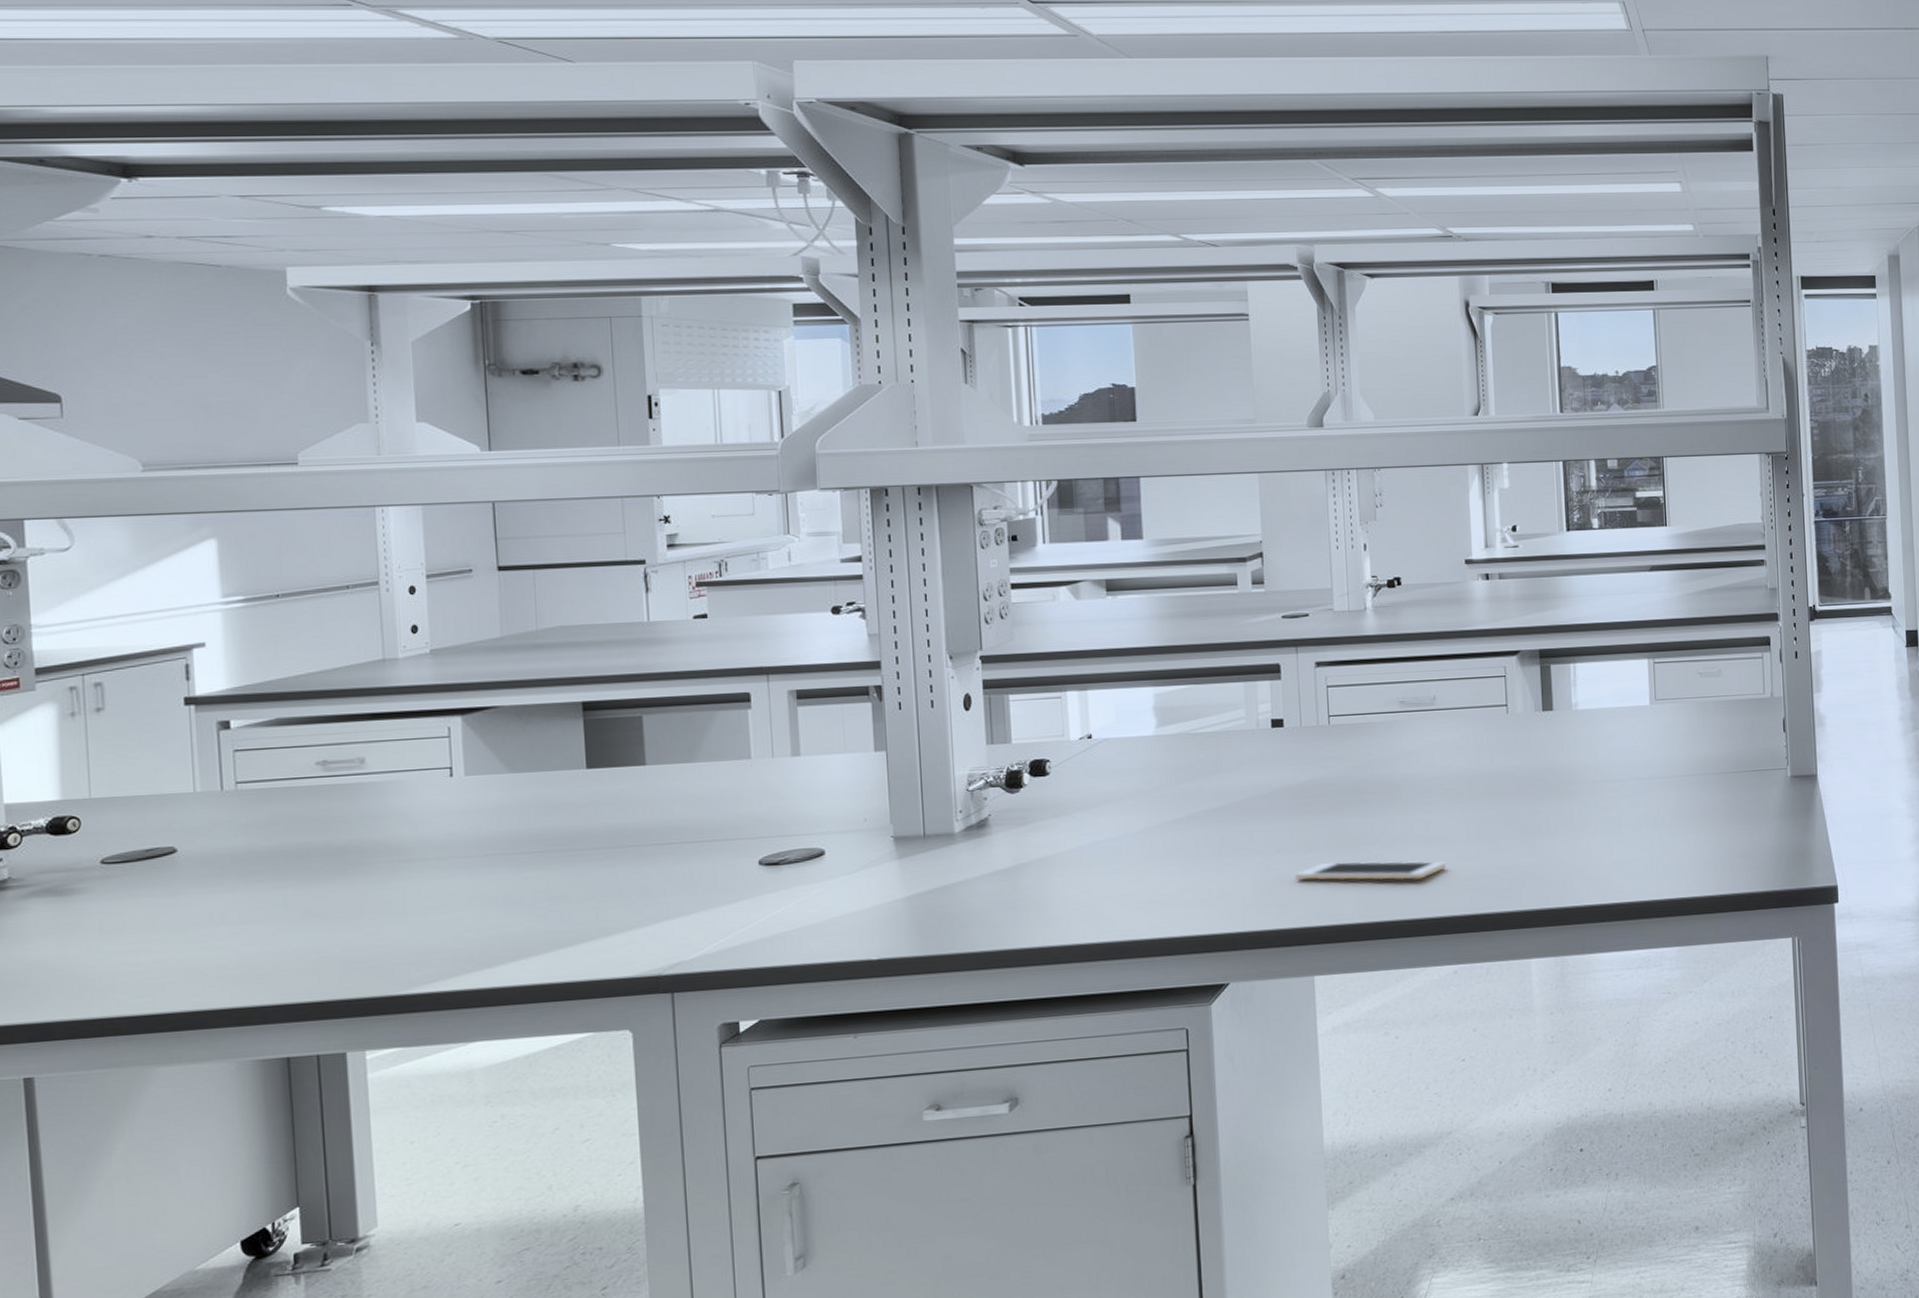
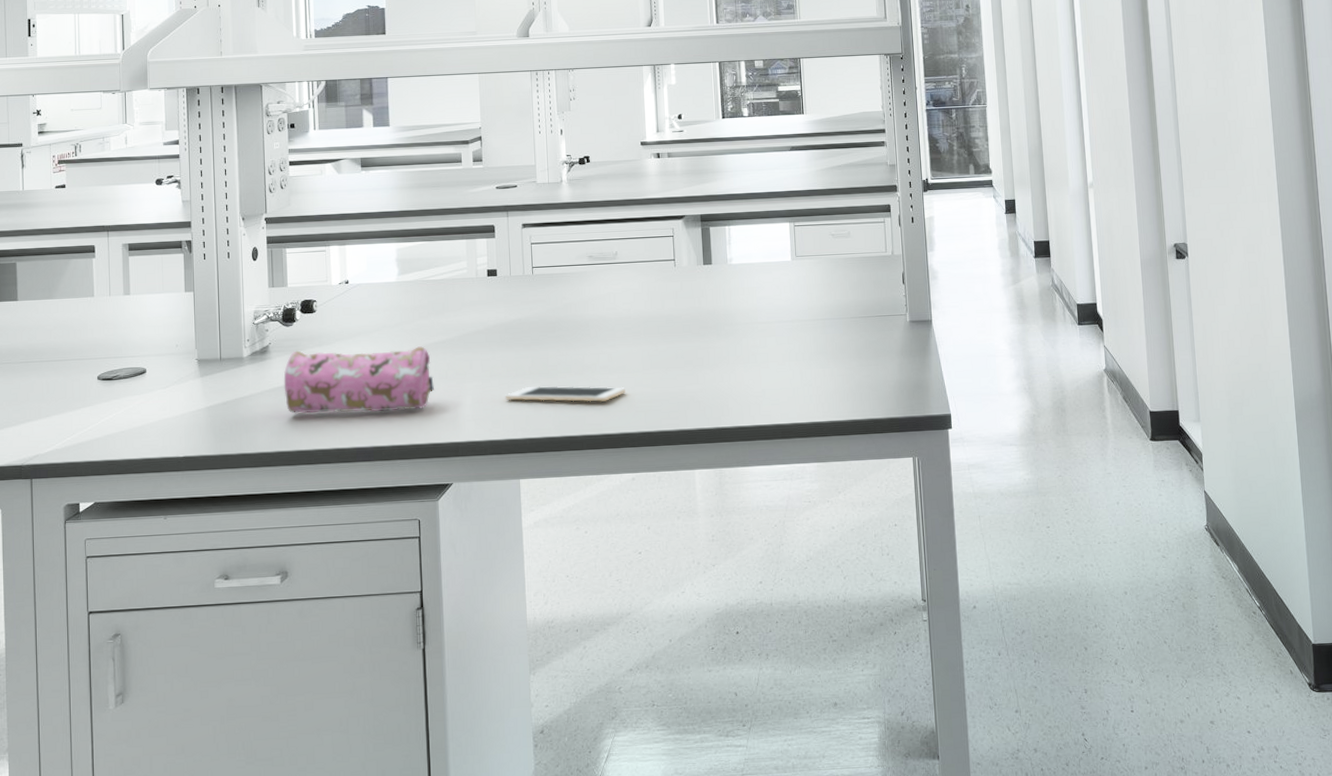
pencil case: none [1008,815,1204,903] -> present [283,346,434,414]

